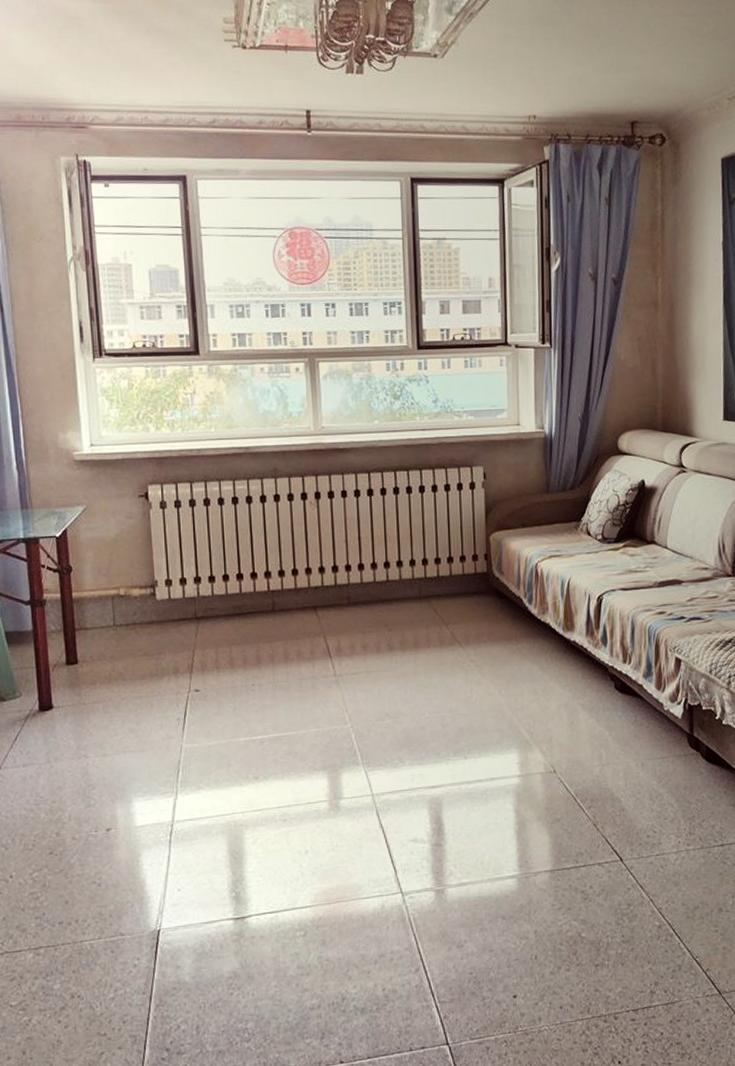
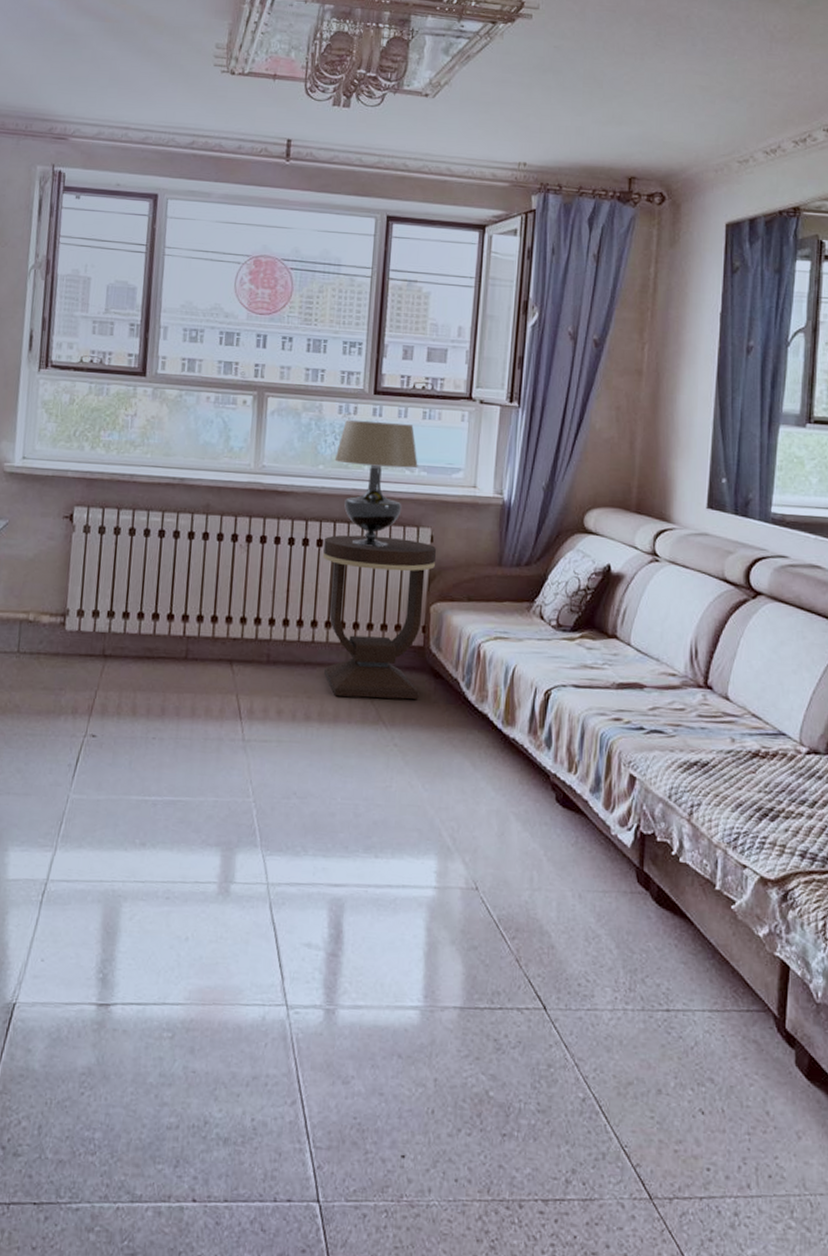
side table: none [387,479,490,625] -> present [323,535,437,700]
table lamp: none [388,373,465,490] -> present [334,419,418,547]

